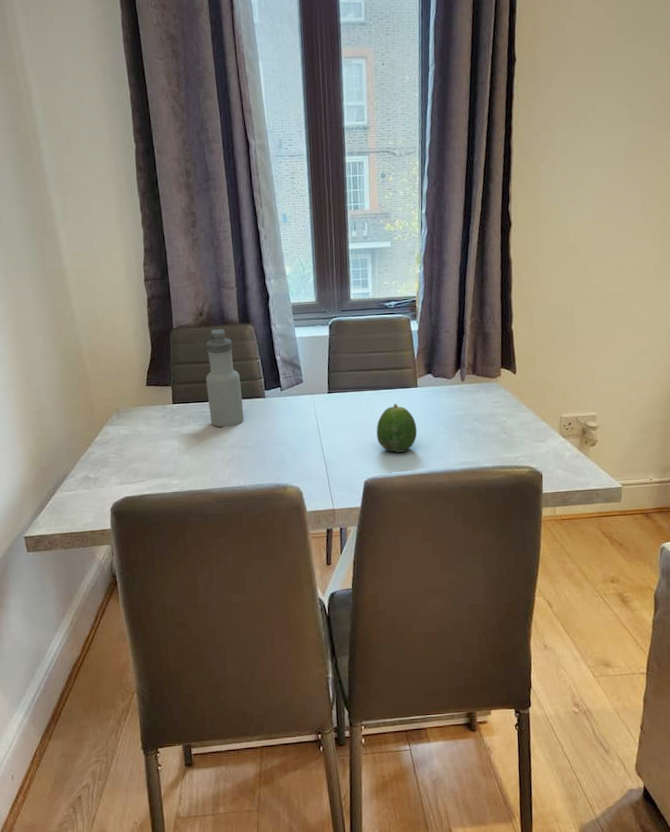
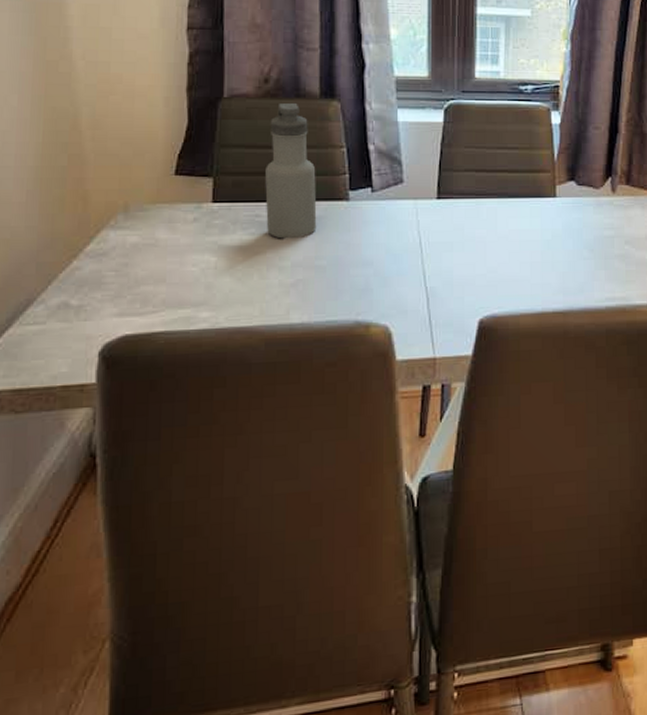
fruit: present [376,403,417,453] -> none [499,217,553,282]

